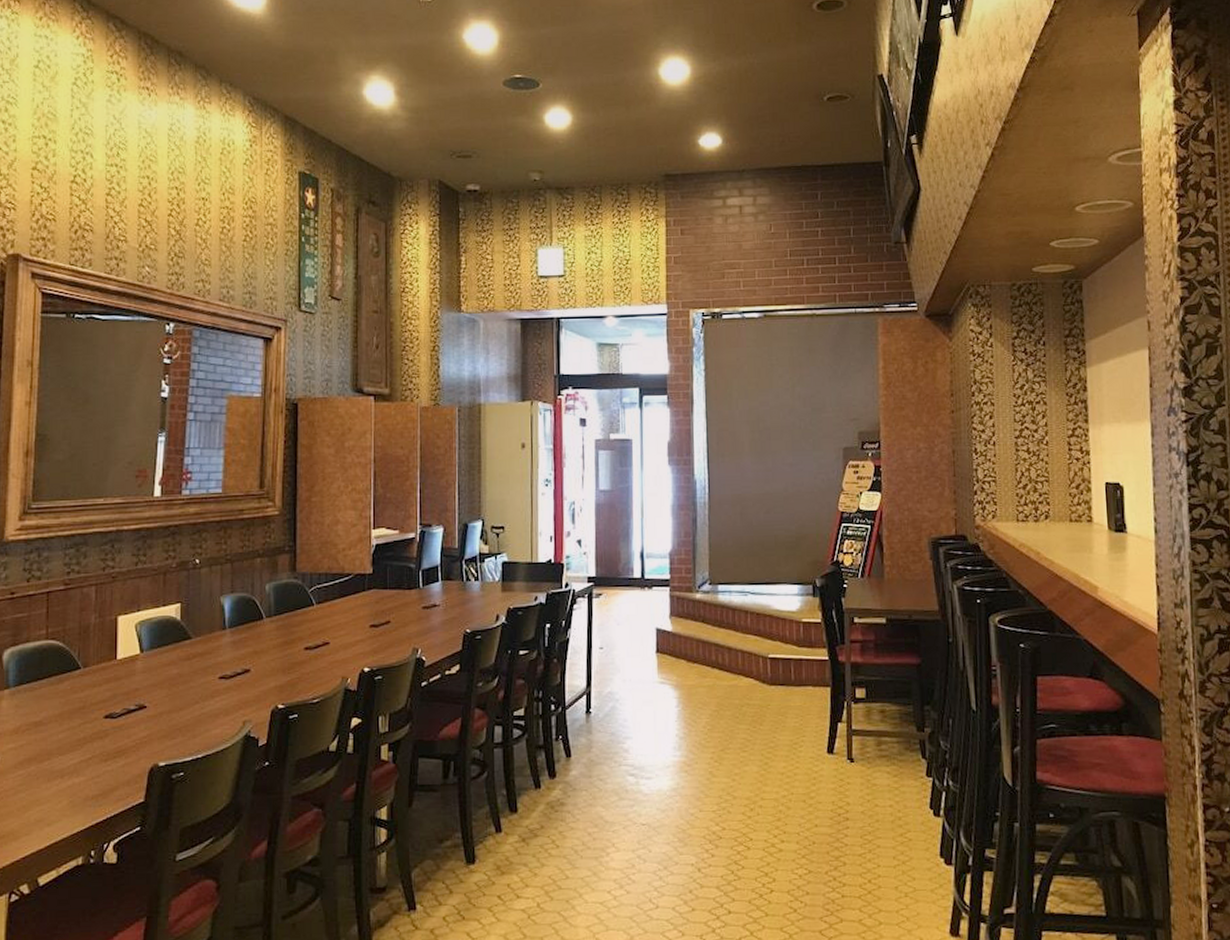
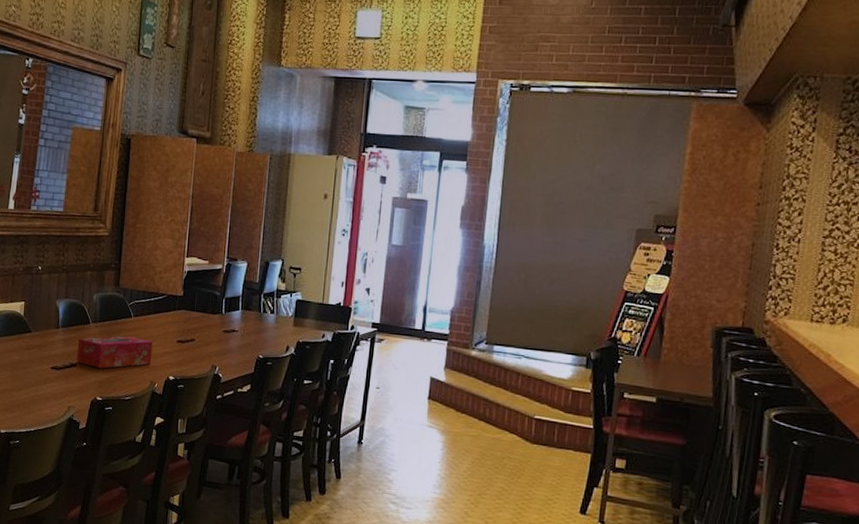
tissue box: none [250,627,342,670] -> present [76,335,153,369]

